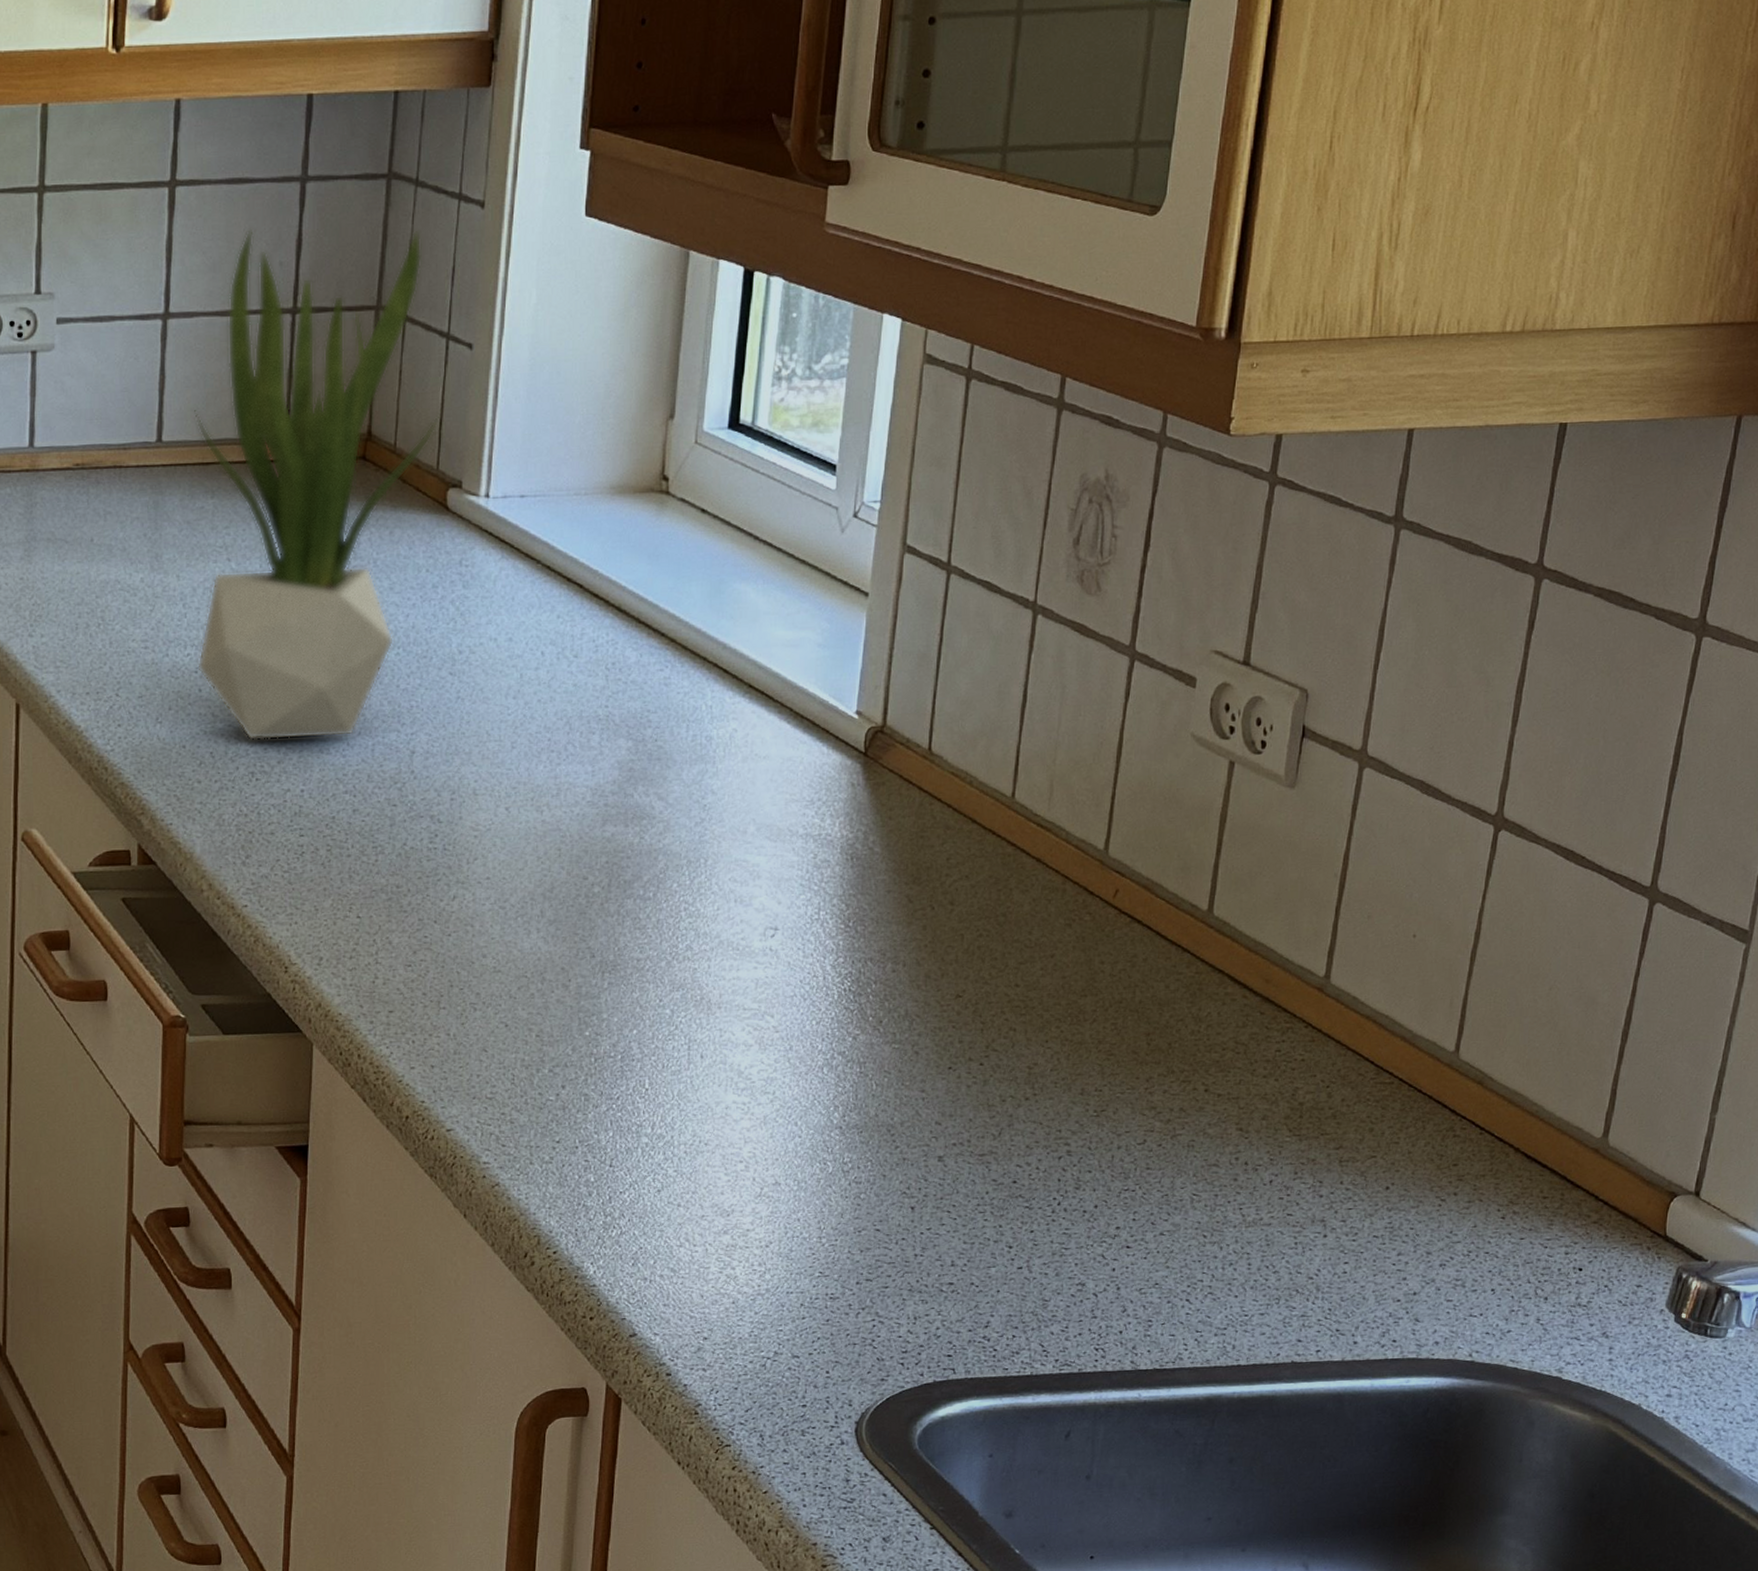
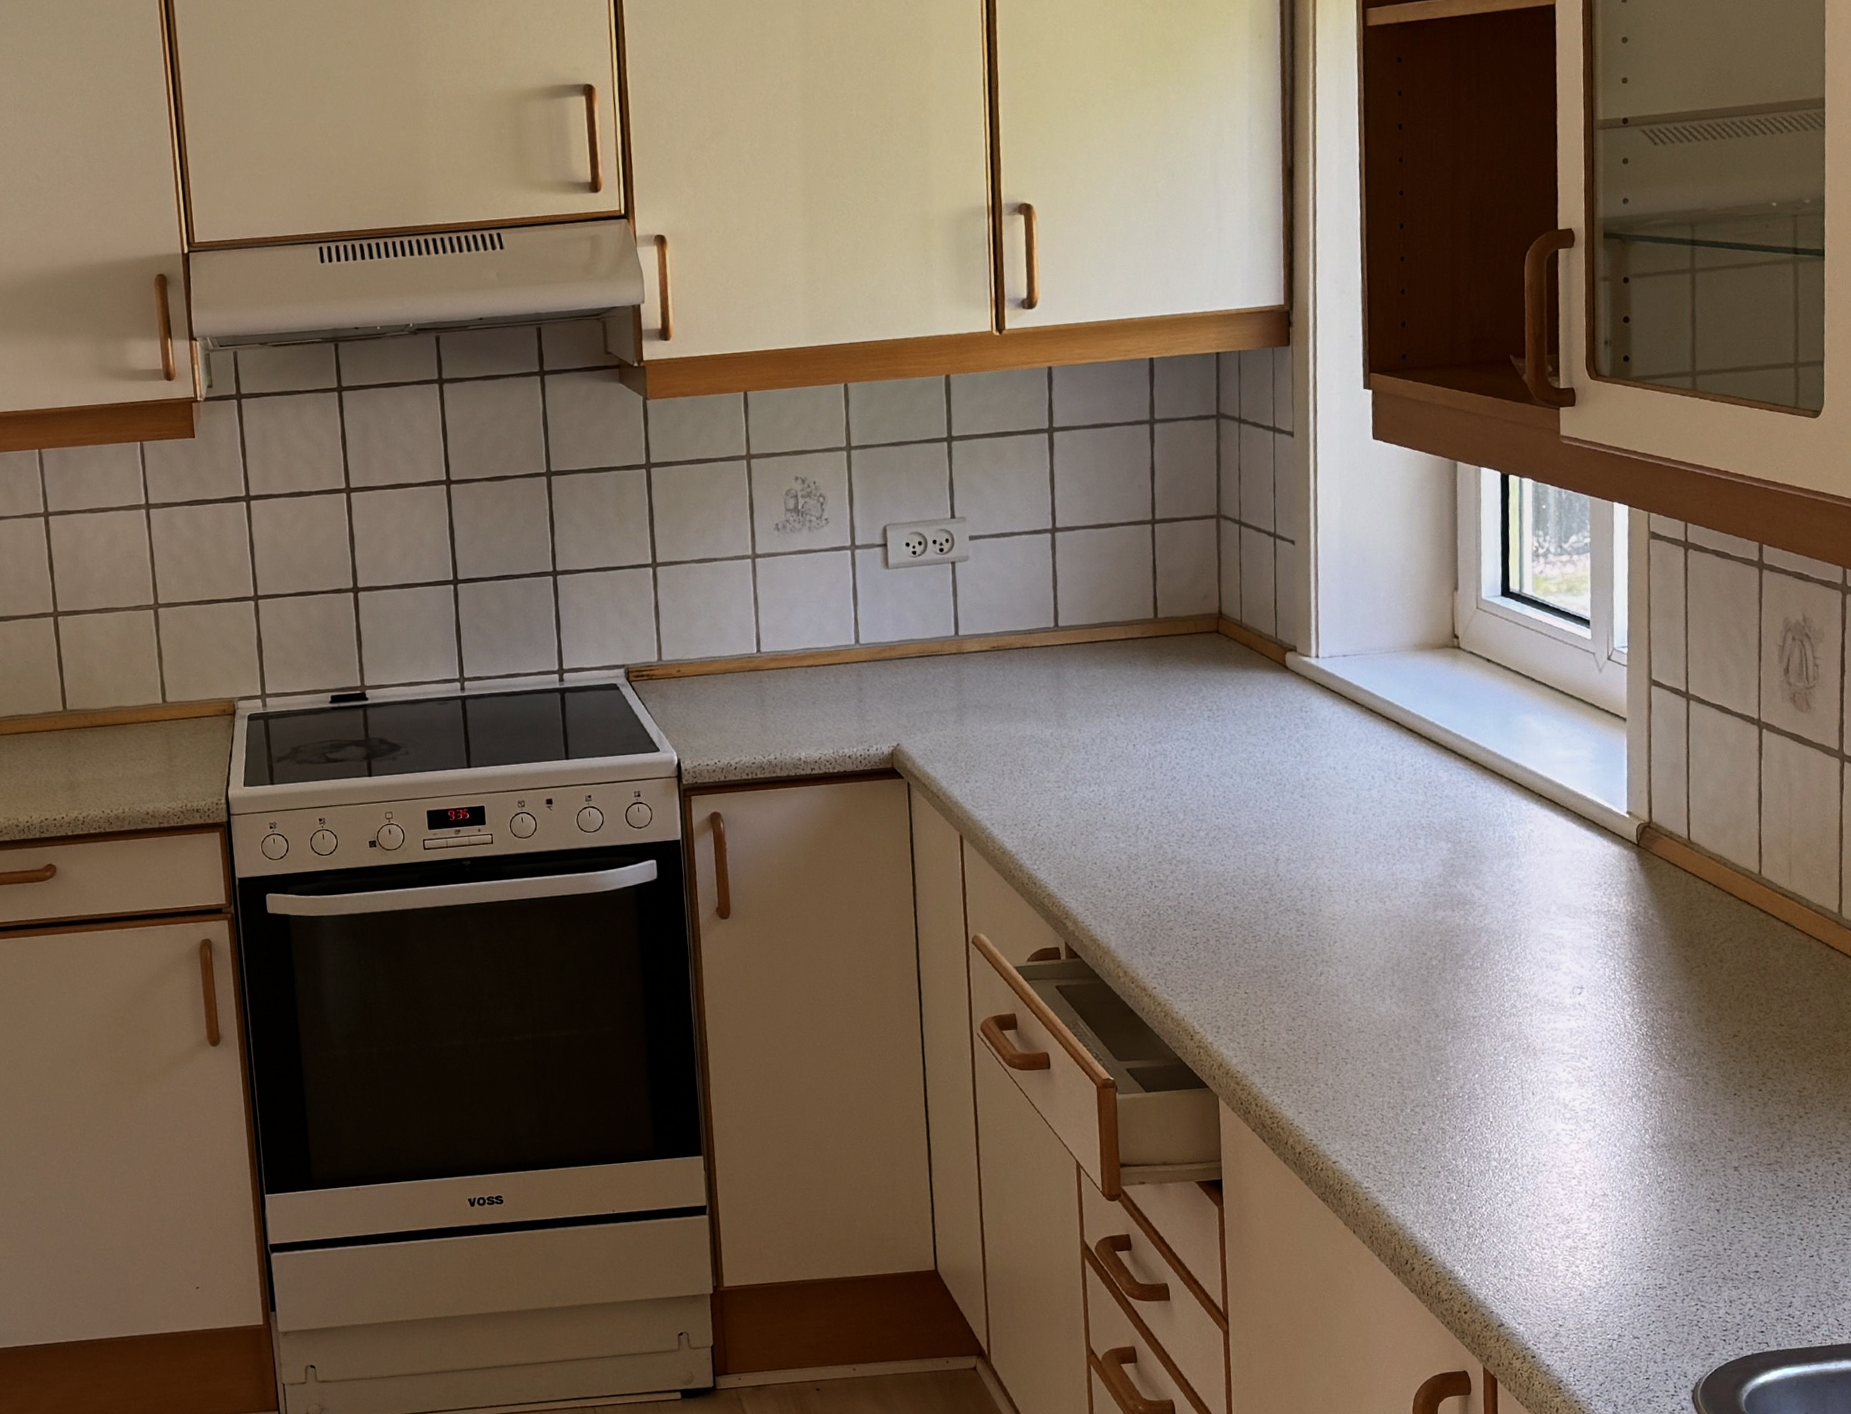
potted plant: present [194,228,442,741] -> none [1082,457,1275,856]

